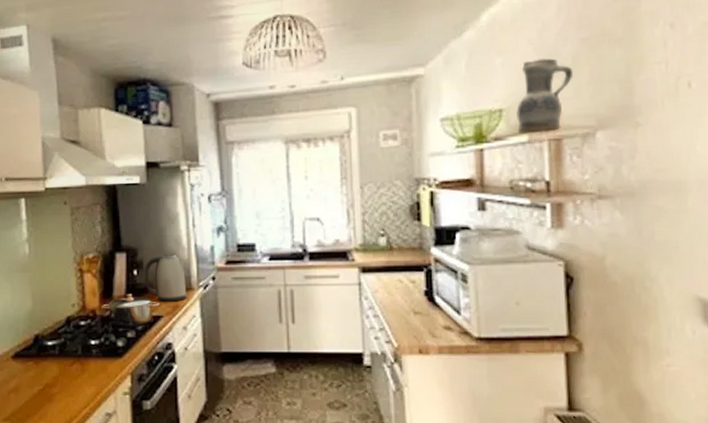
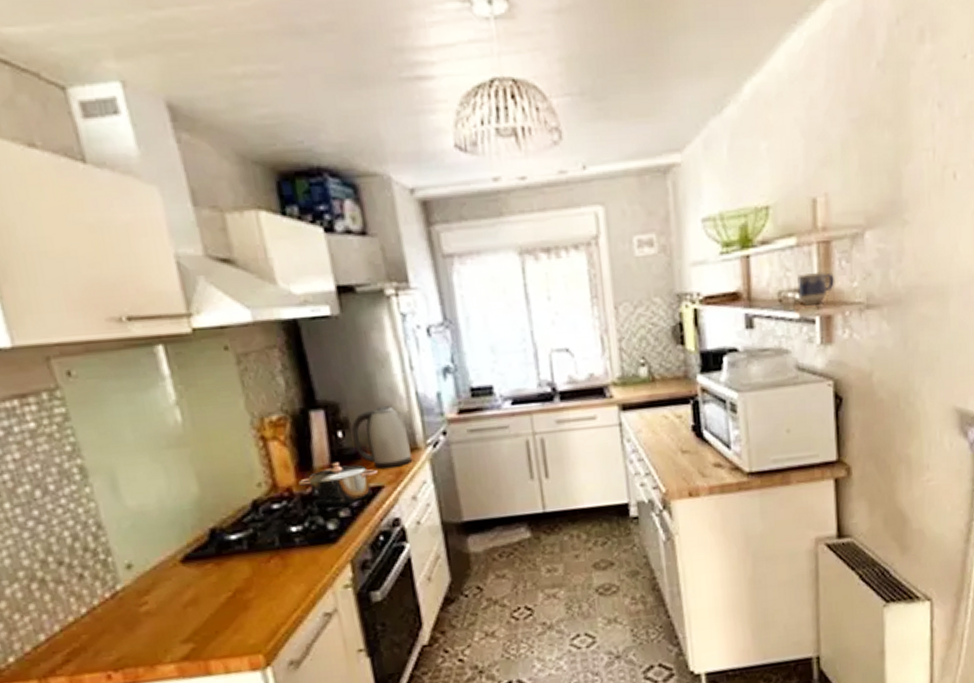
ceramic jug: present [516,58,574,135] -> none [784,143,843,237]
cup: none [529,164,565,193] -> present [797,271,834,306]

